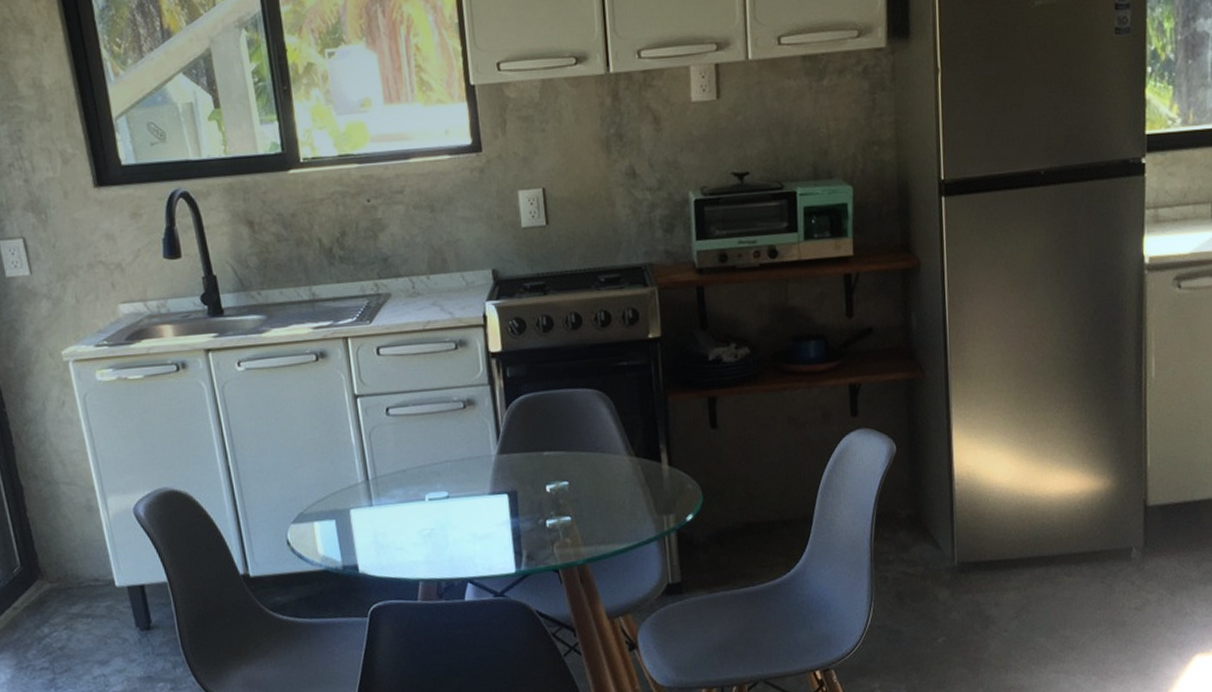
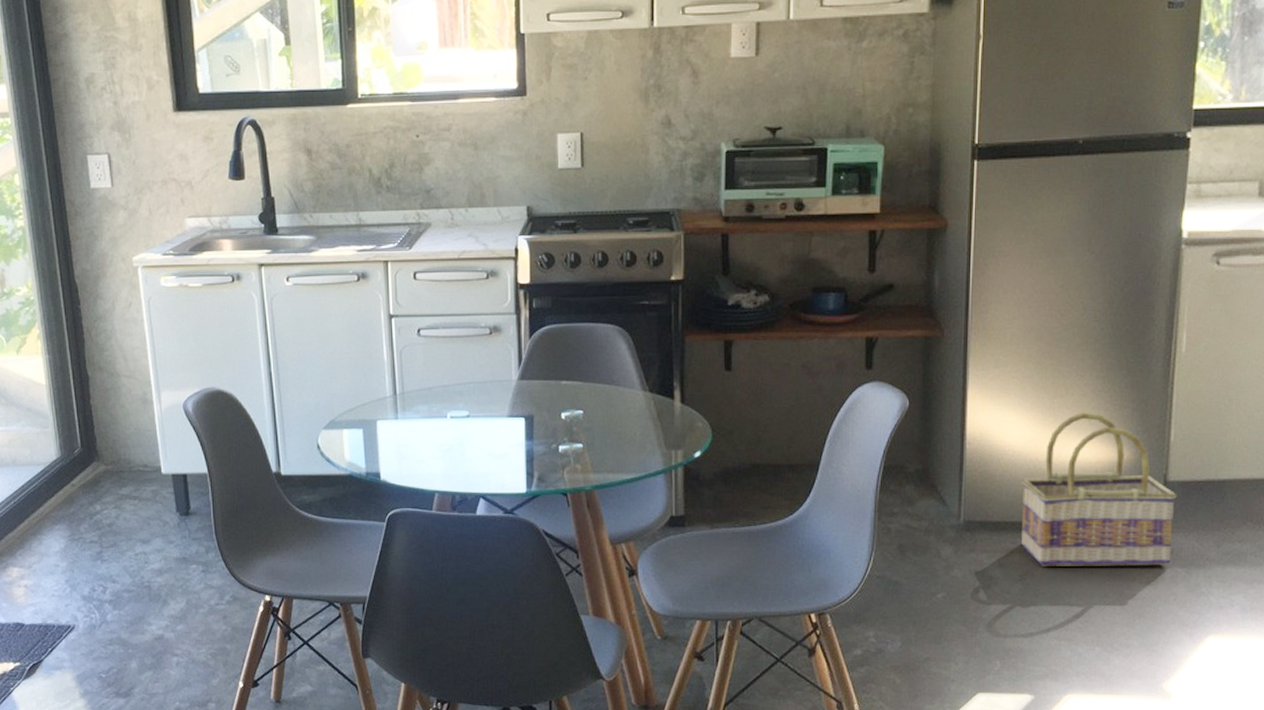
basket: none [1011,444,1157,601] -> present [1021,412,1177,566]

